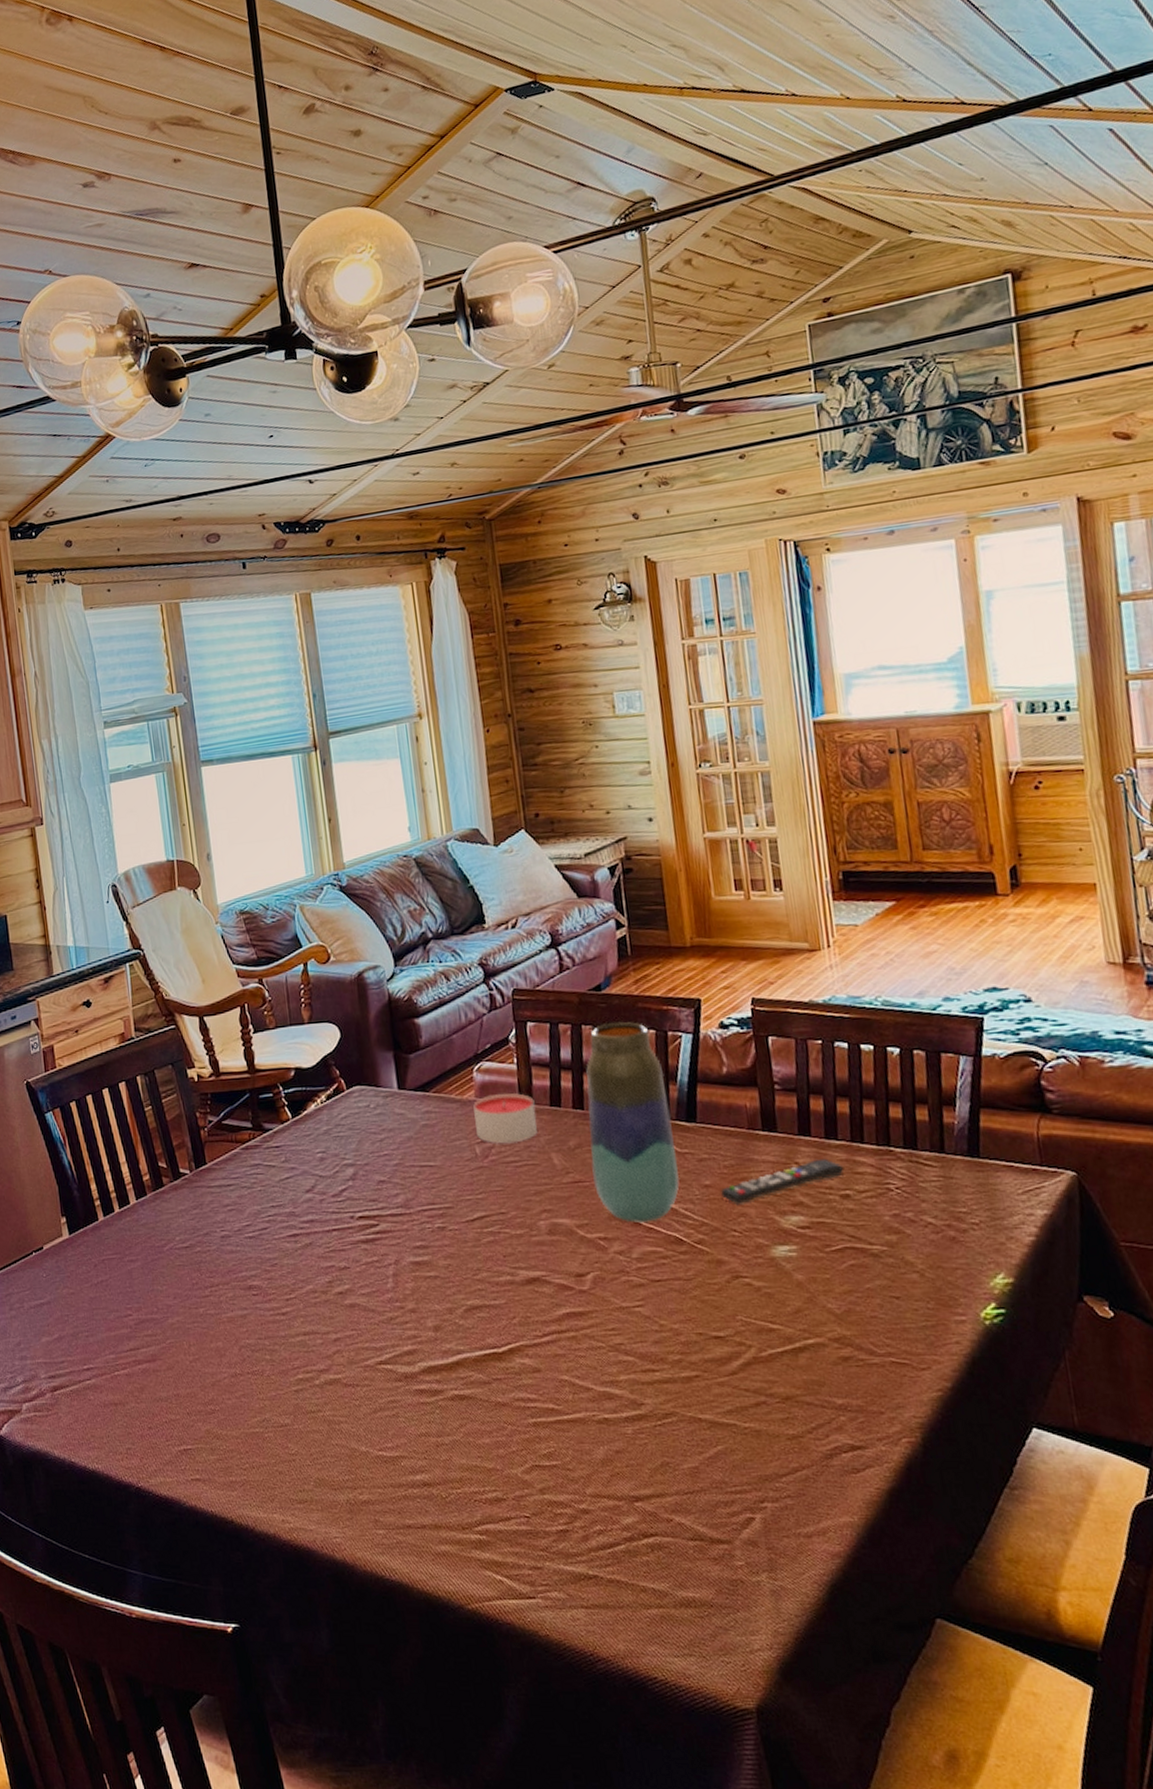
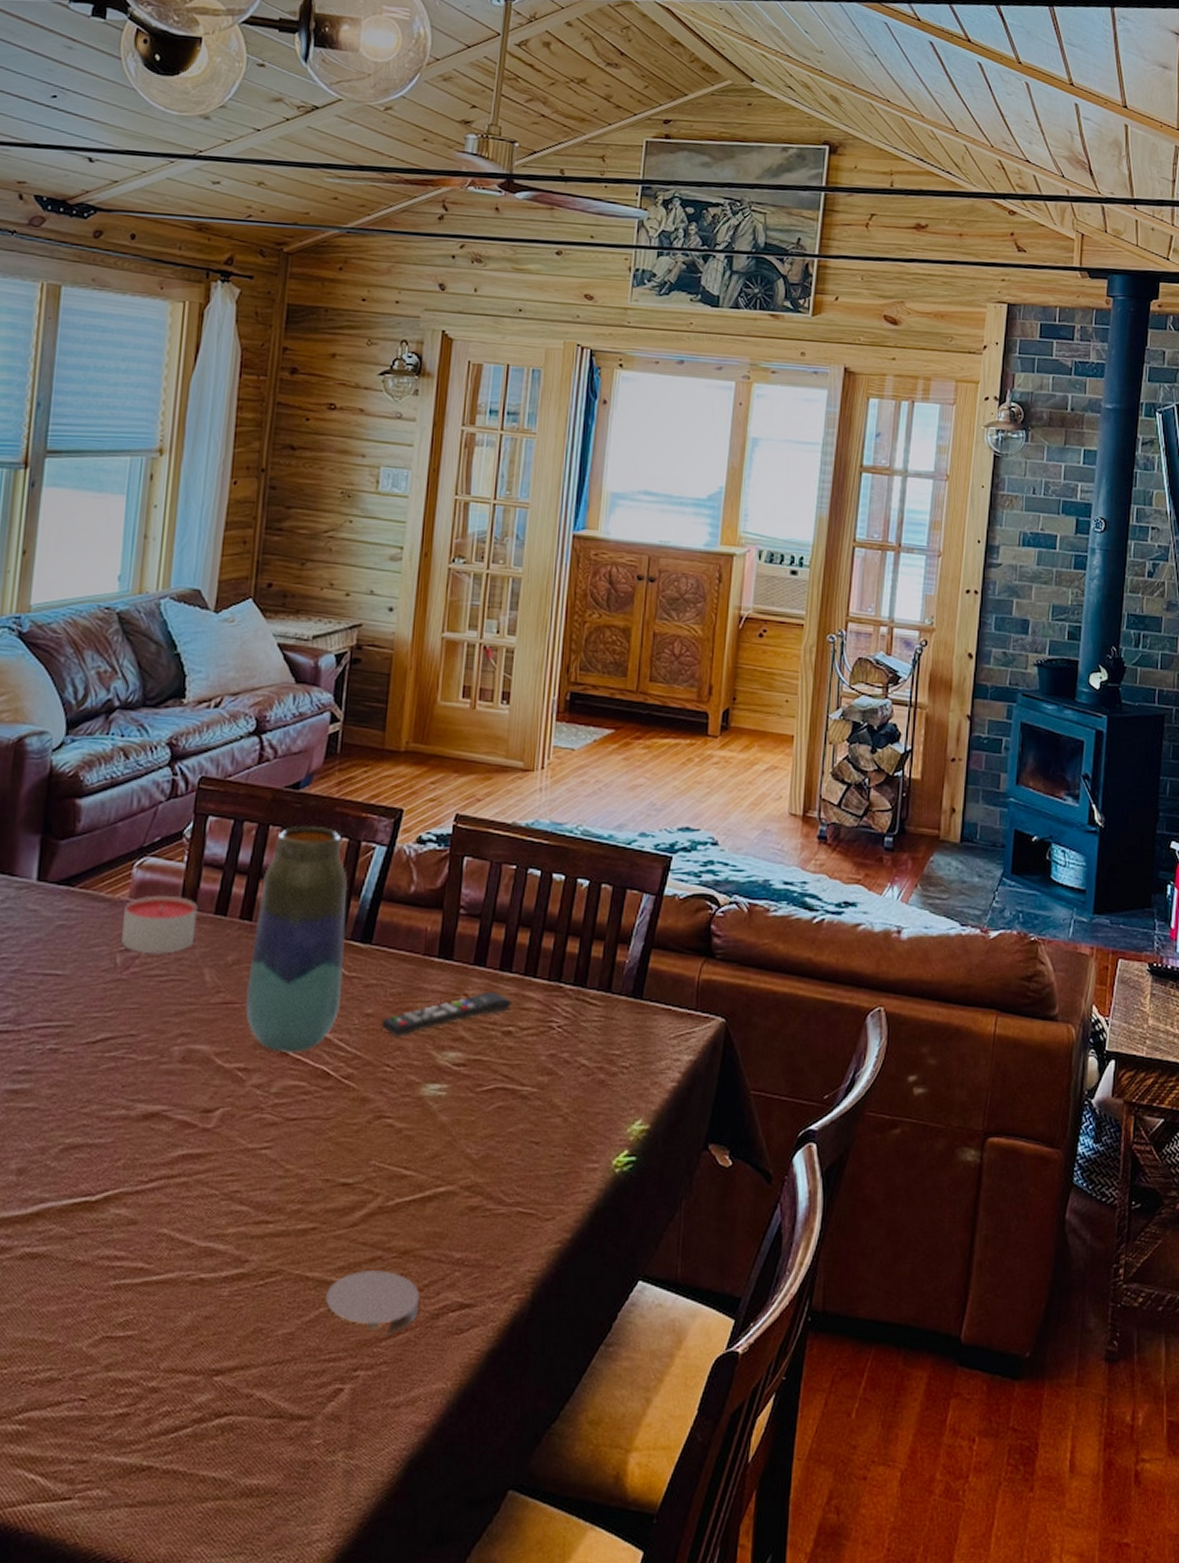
coaster: none [720,1414,812,1471] -> present [325,1270,420,1335]

